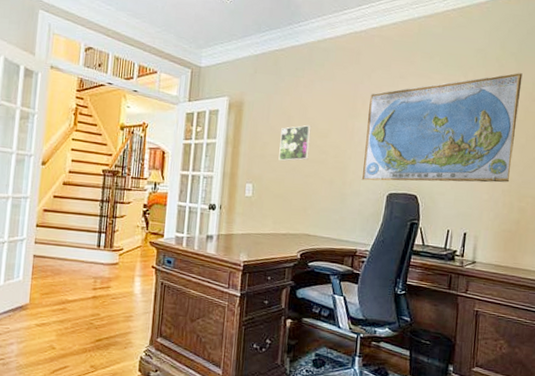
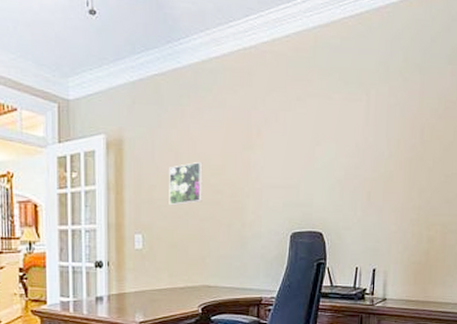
world map: present [361,73,523,183] -> none [262,87,428,220]

